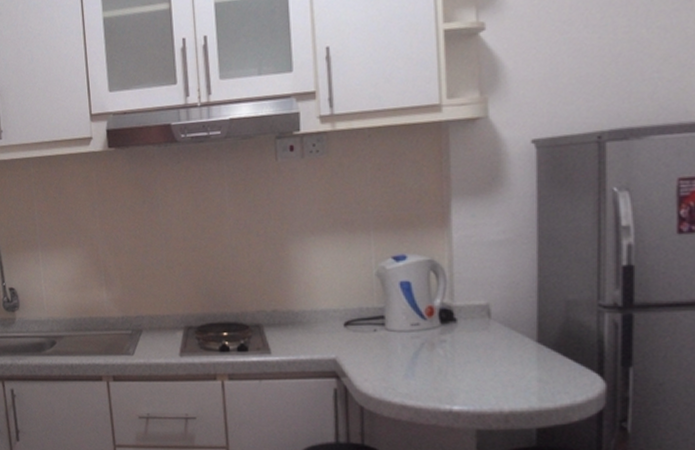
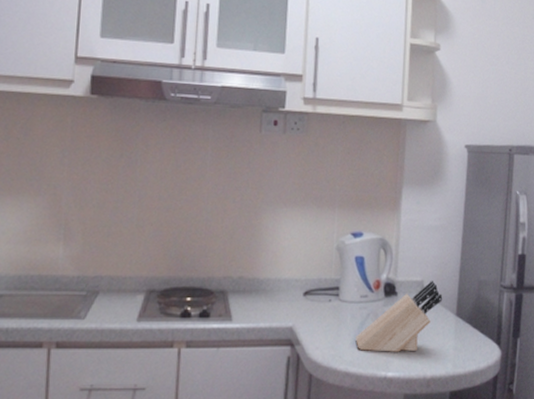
knife block: none [410,304,517,384] -> present [355,281,443,352]

